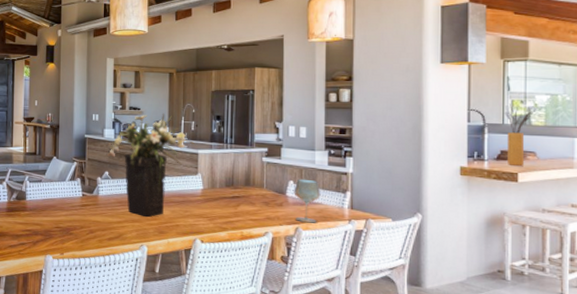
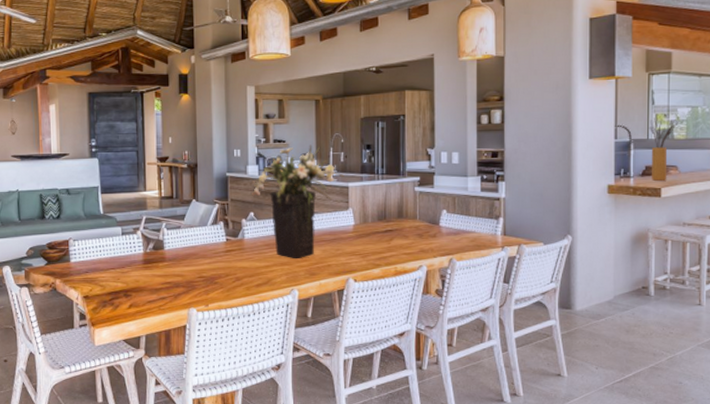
wine glass: present [294,179,321,223] -> none [447,207,474,253]

